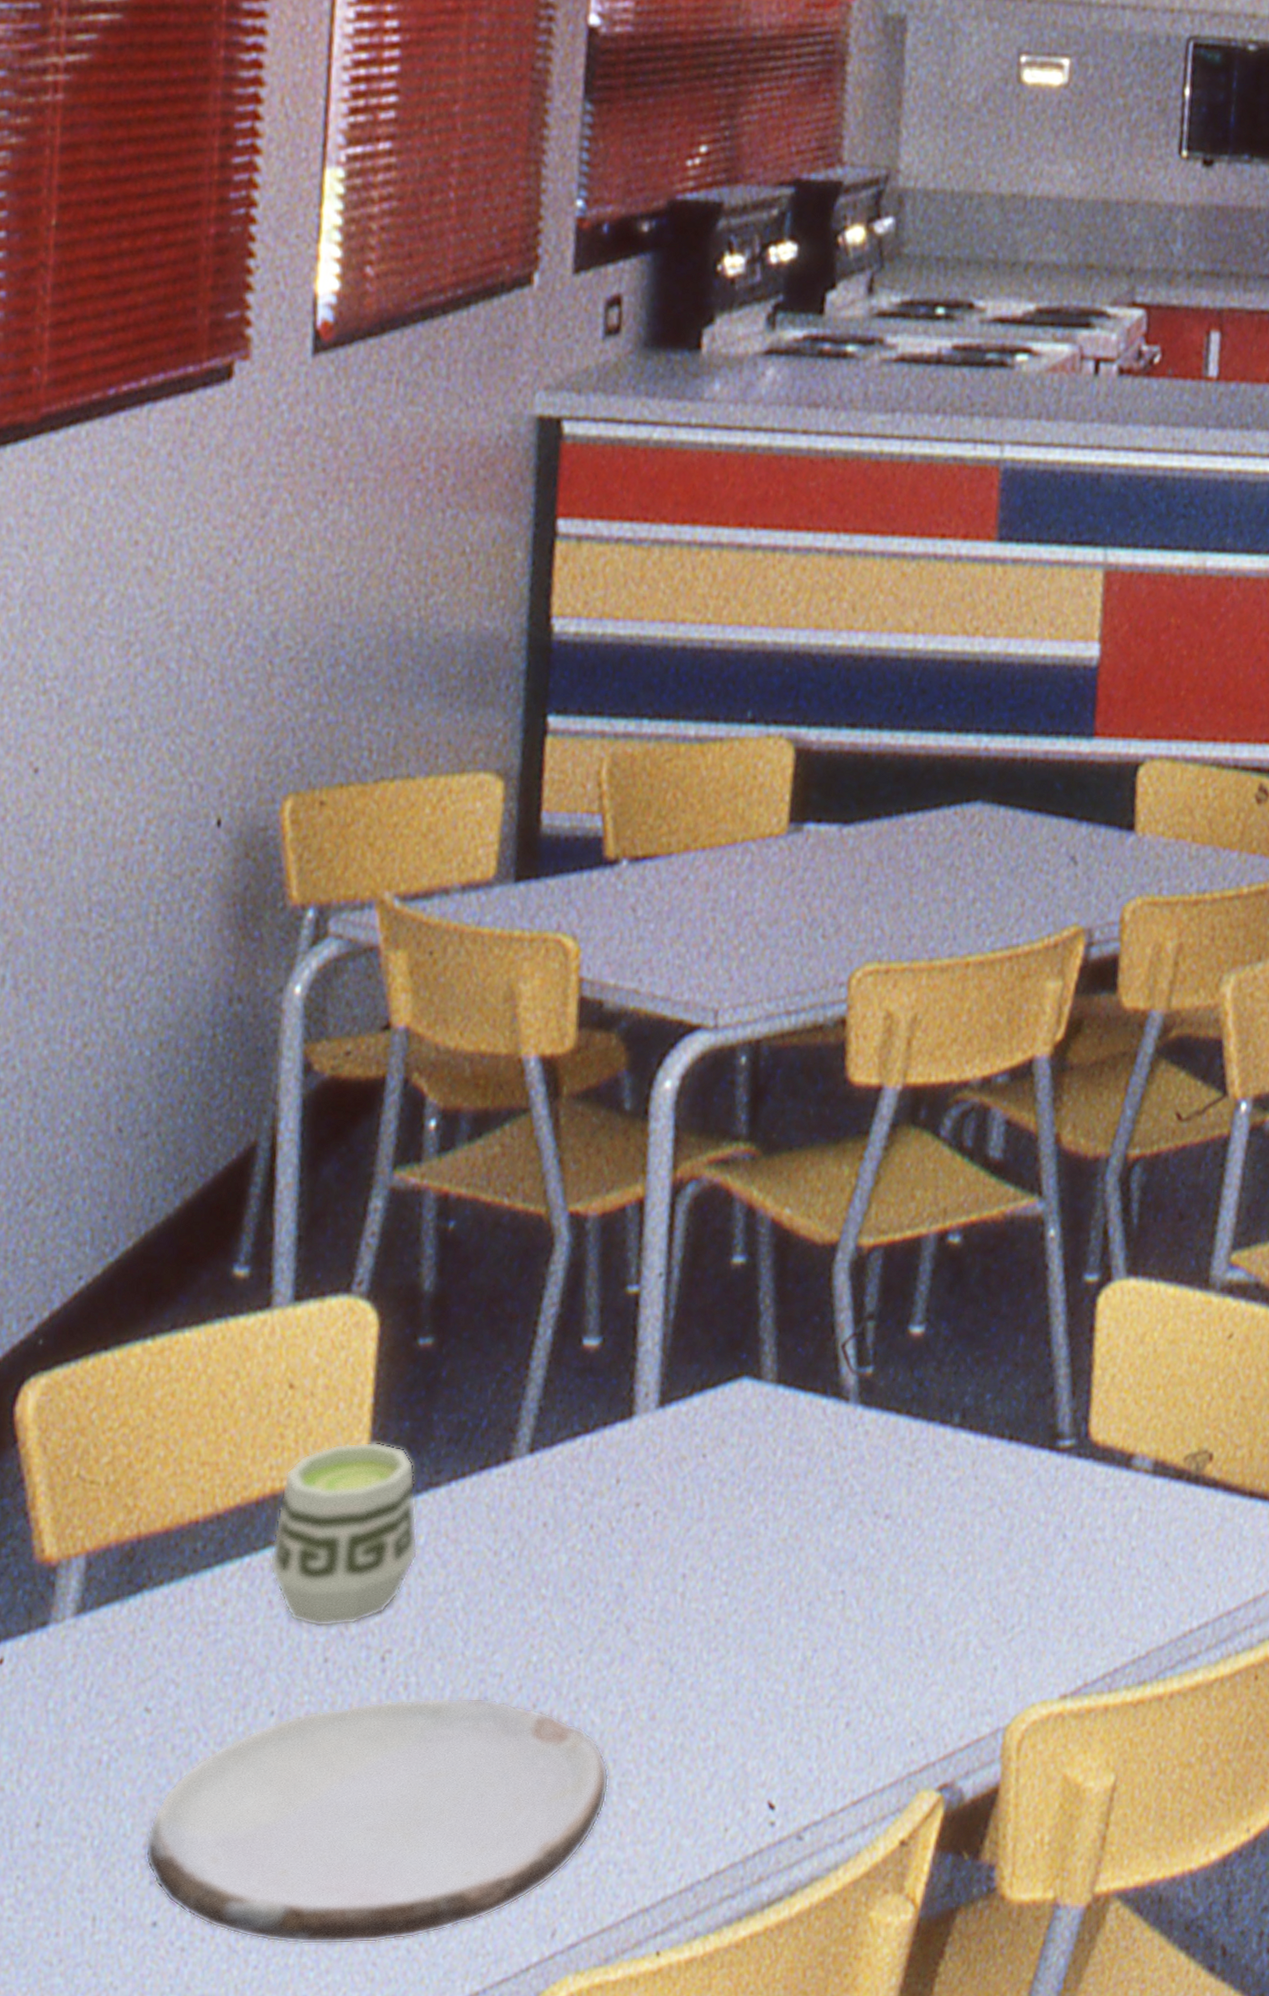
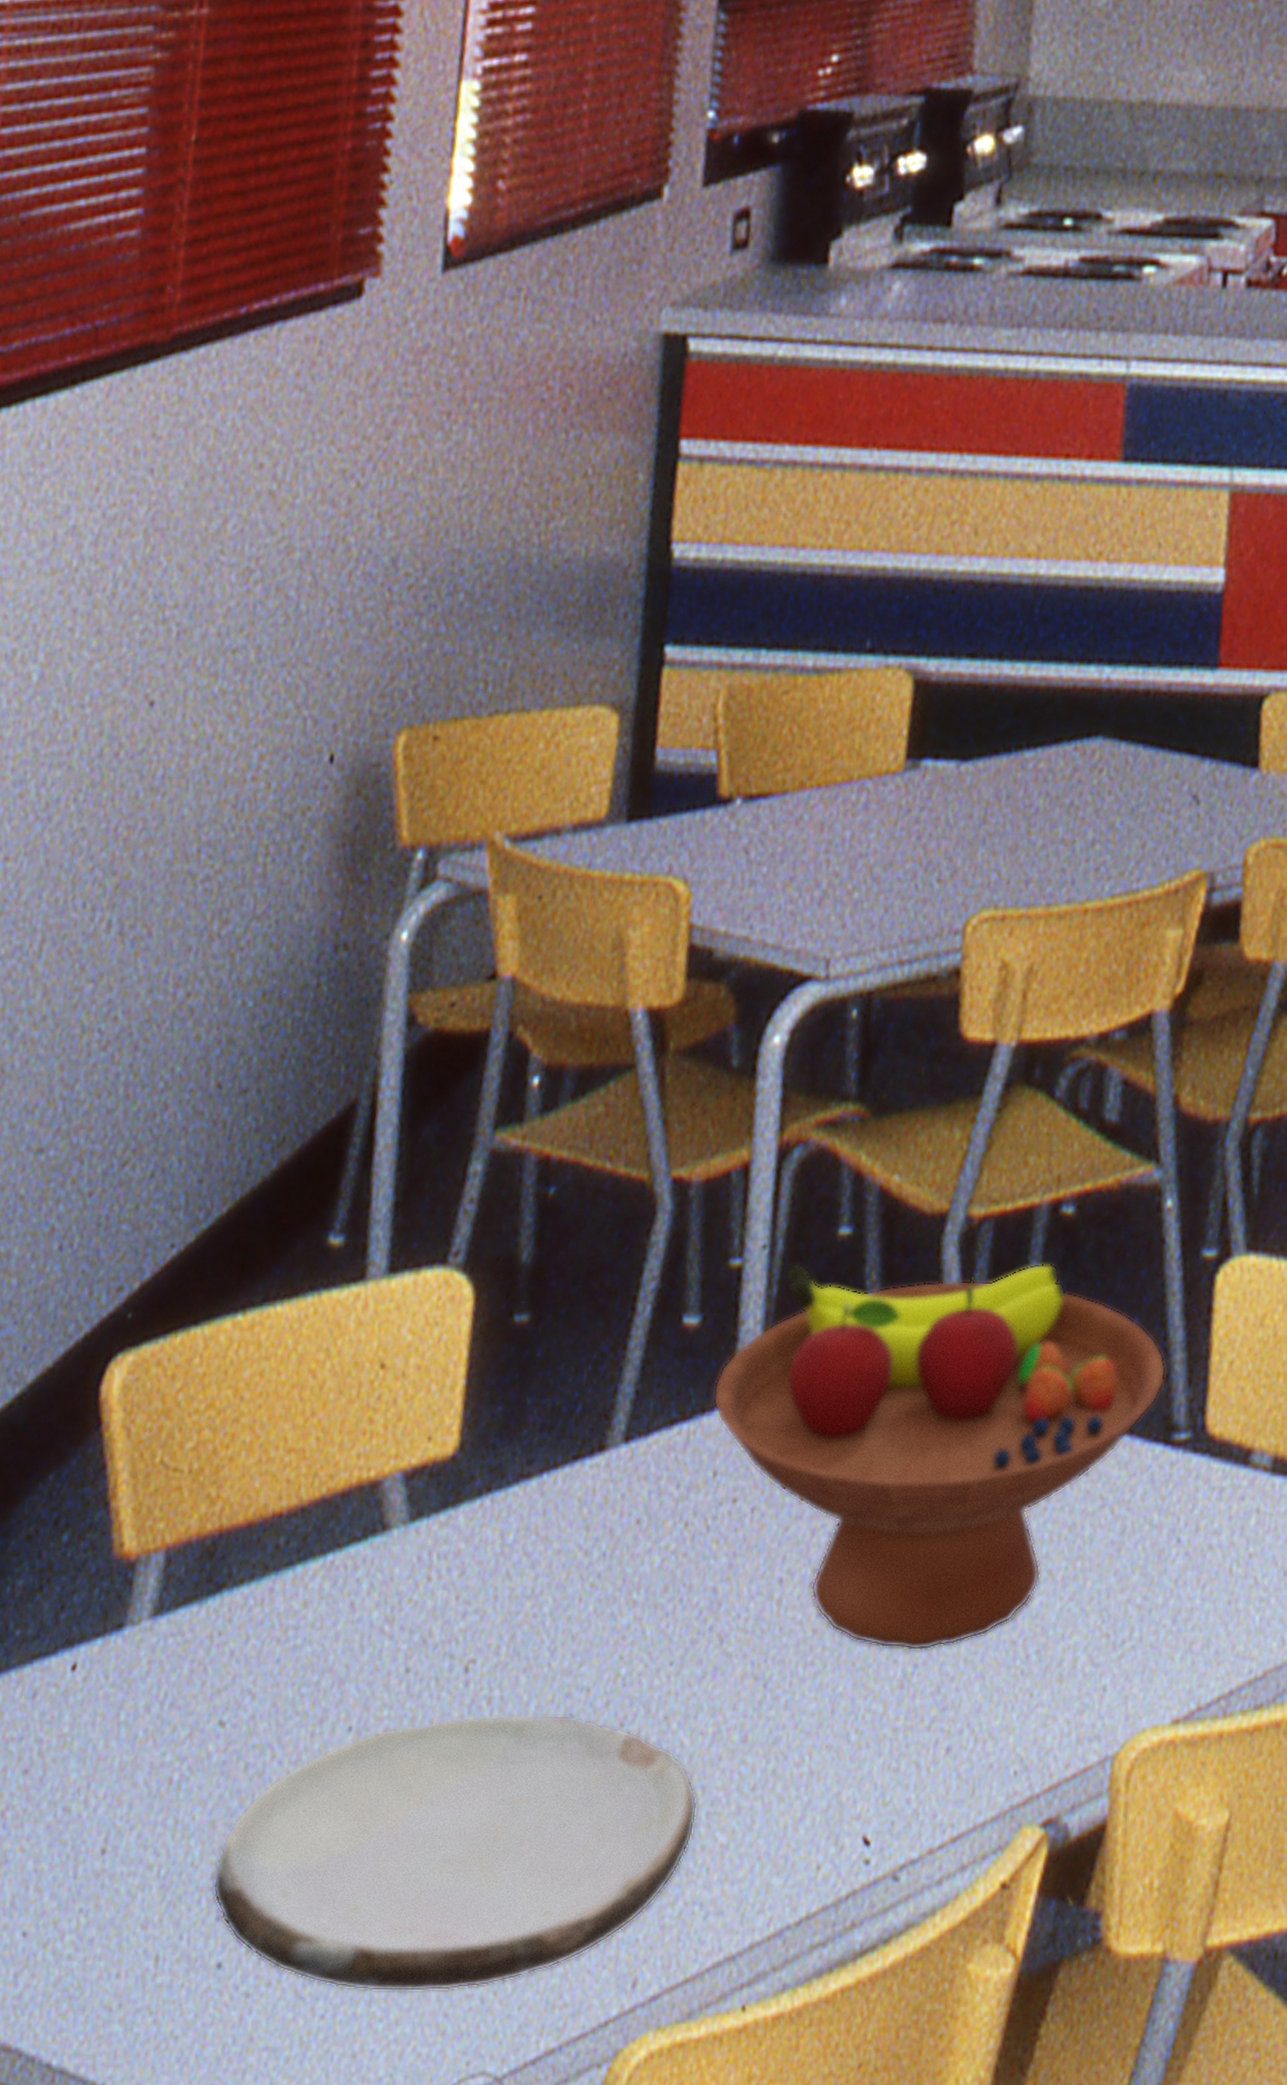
cup: present [269,1442,419,1627] -> none [353,1428,507,1633]
fruit bowl: none [614,1289,1051,1637] -> present [713,1263,1166,1651]

